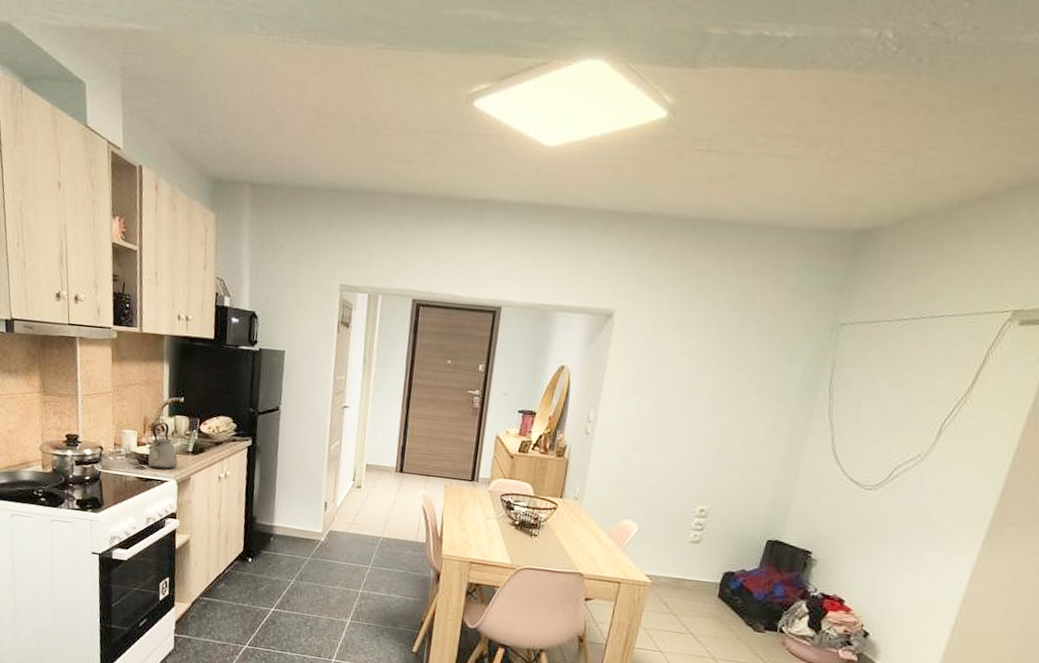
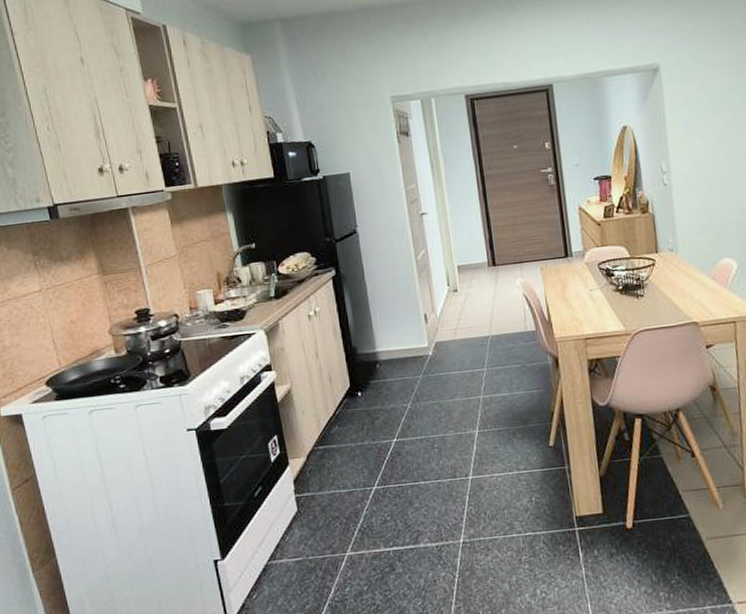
kettle: present [148,422,178,470] -> none [227,273,263,325]

